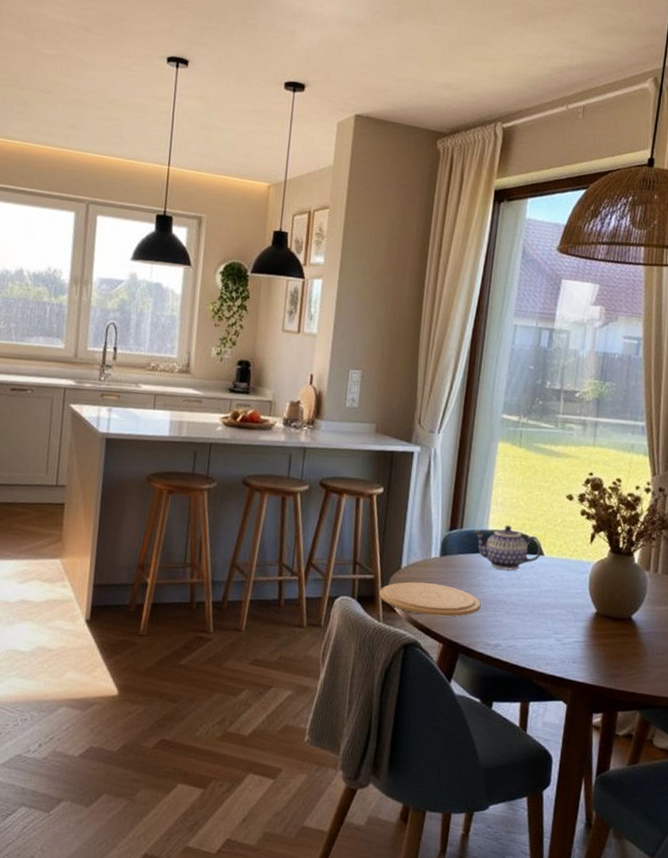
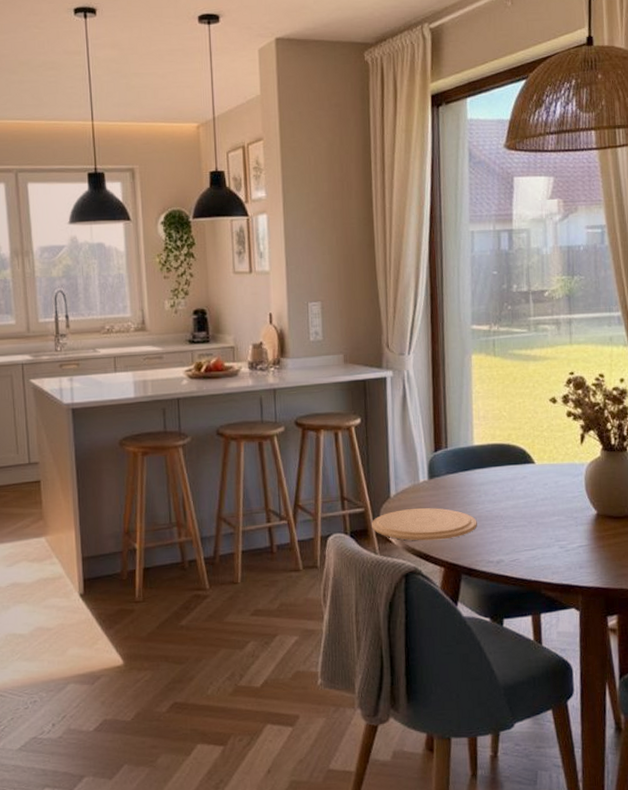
teapot: present [473,525,542,571] -> none [458,438,532,484]

